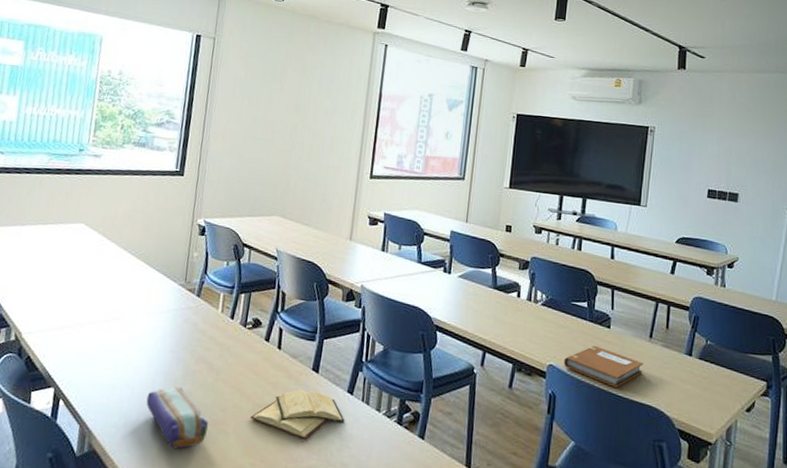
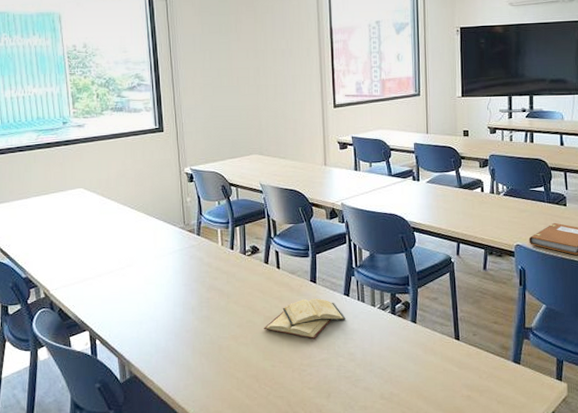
pencil case: present [146,386,208,450] -> none [171,312,229,364]

